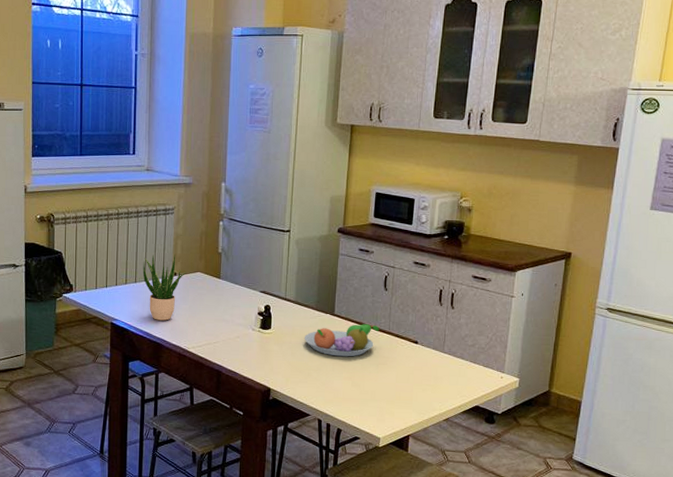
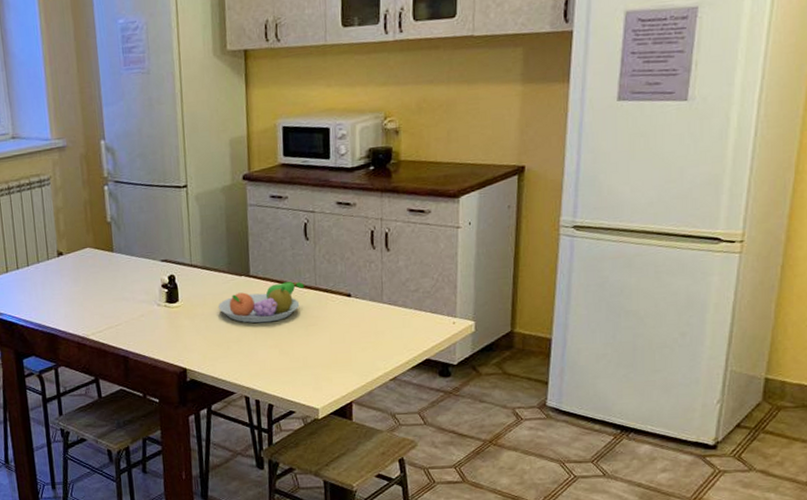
potted plant: present [143,254,186,321] -> none [23,231,74,309]

